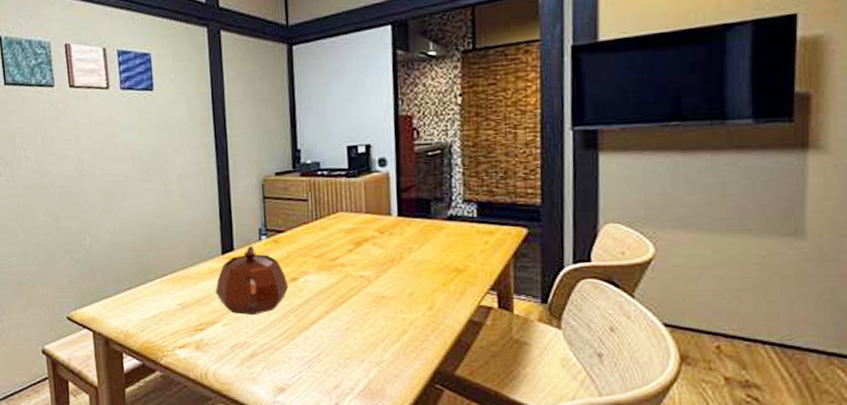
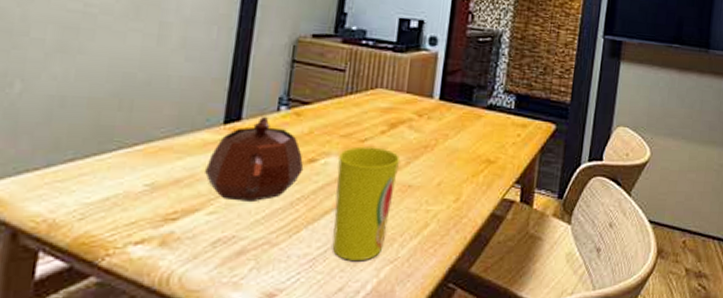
cup: none [315,264,371,364] -> present [332,146,401,262]

